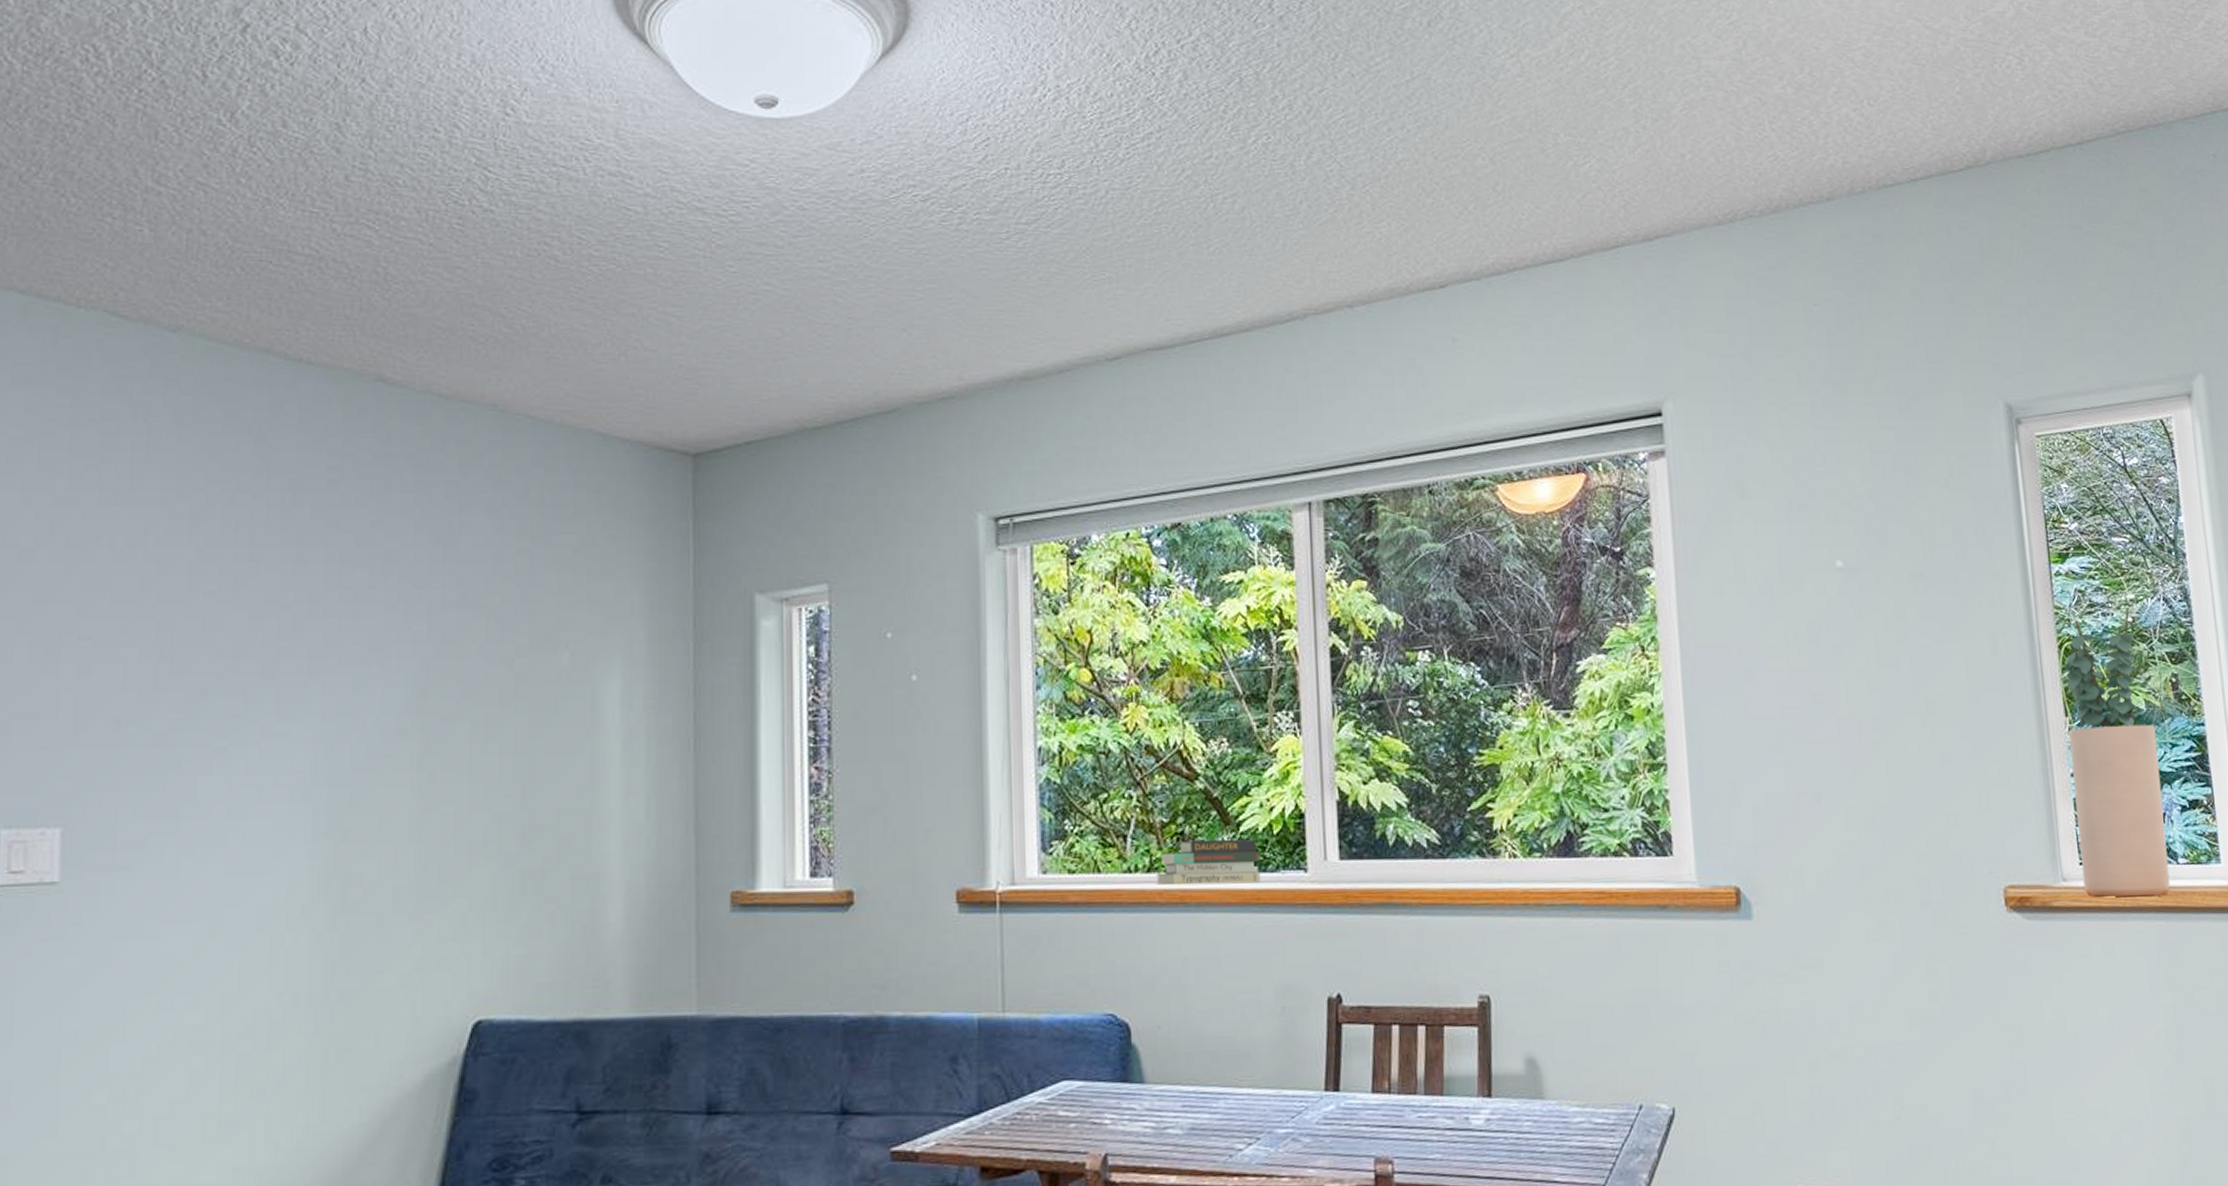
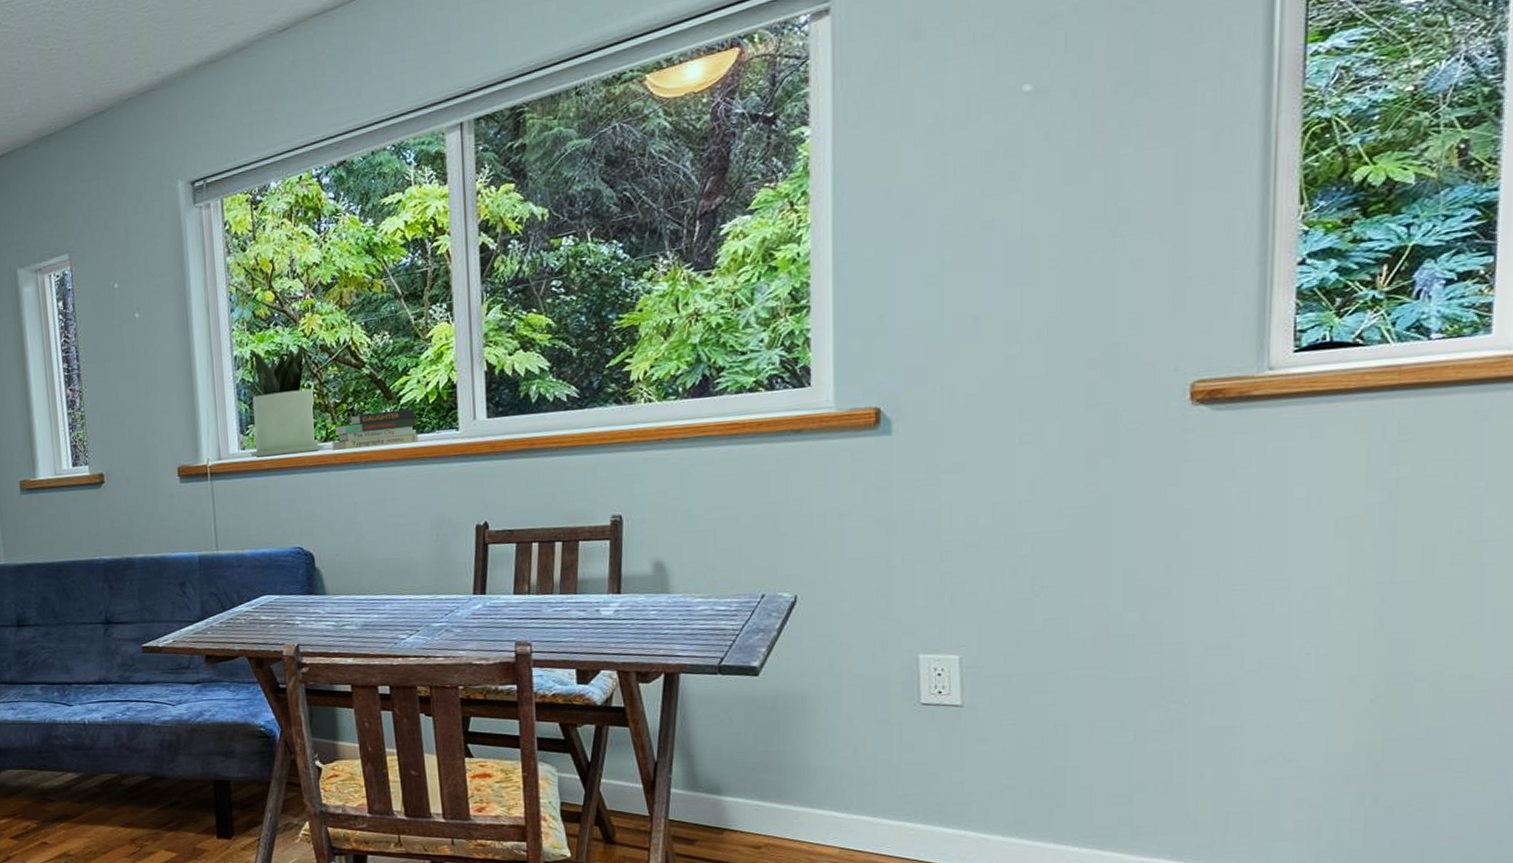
planter: none [1053,739,1149,887] -> present [250,342,326,458]
vase: present [2066,608,2171,897] -> none [1296,76,1425,383]

